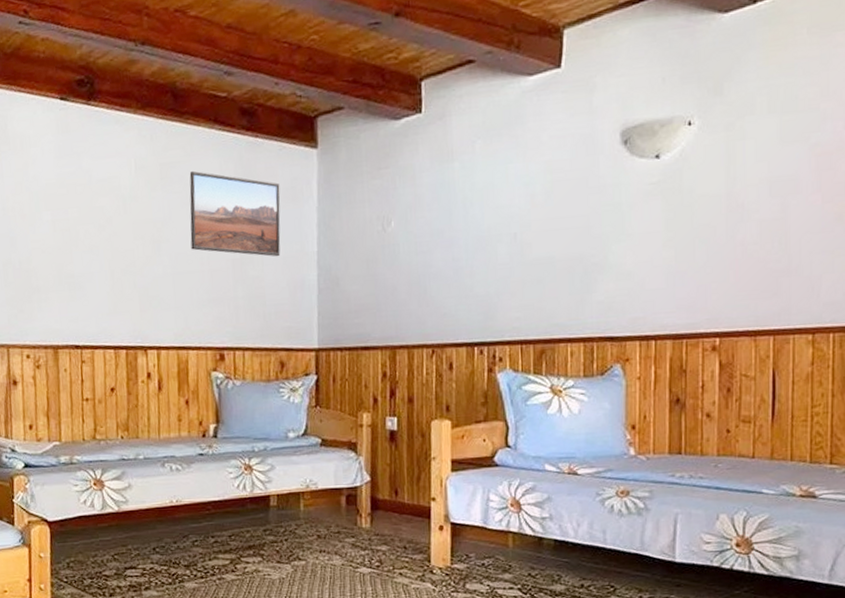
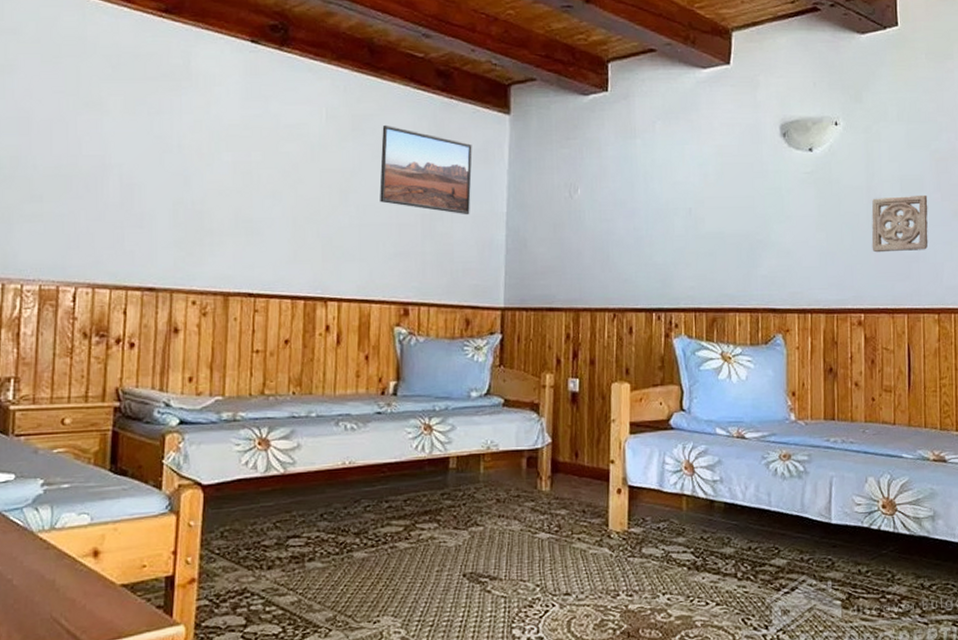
wall ornament: none [731,197,804,269] -> present [871,194,929,253]

